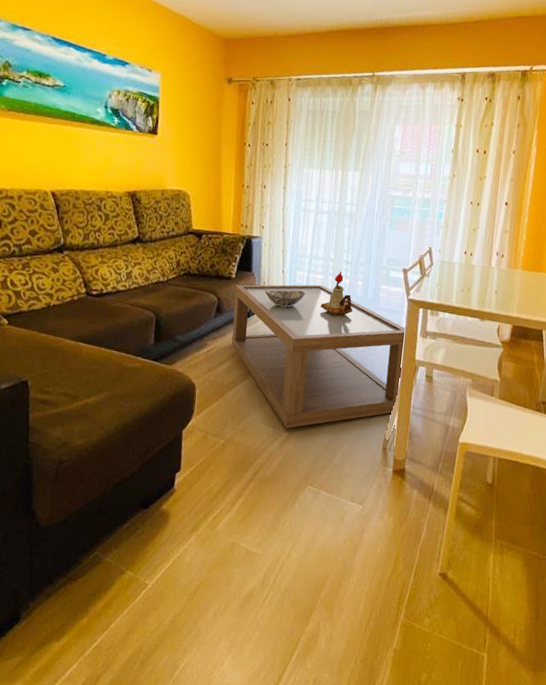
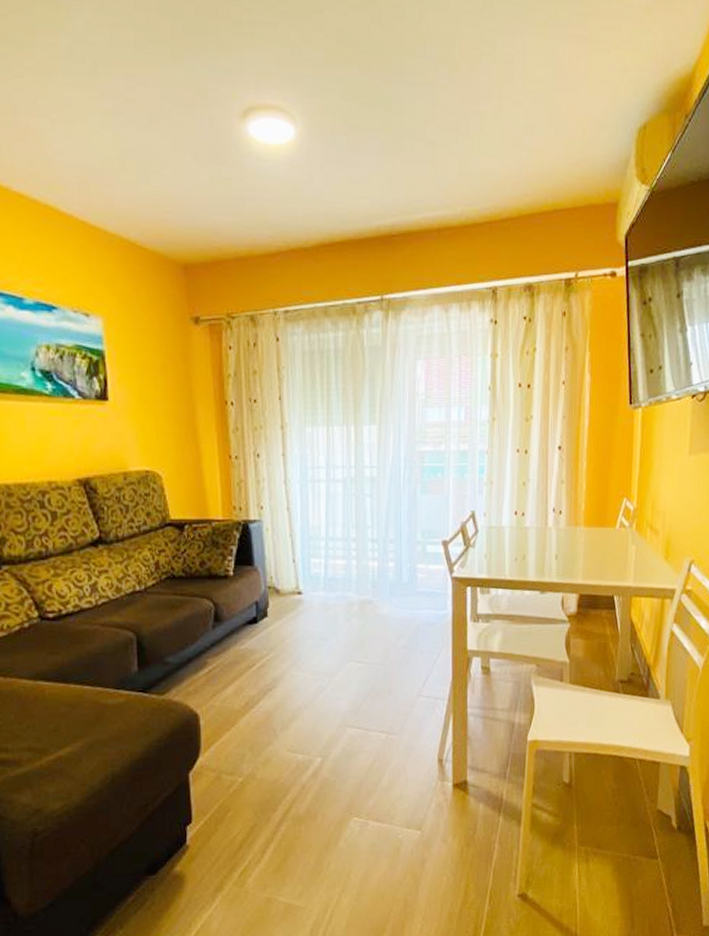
coffee table: present [231,284,407,428] -> none [235,572,454,753]
decorative bowl: present [264,289,306,308] -> none [273,582,325,605]
candle holder: present [321,271,353,316] -> none [345,552,386,608]

